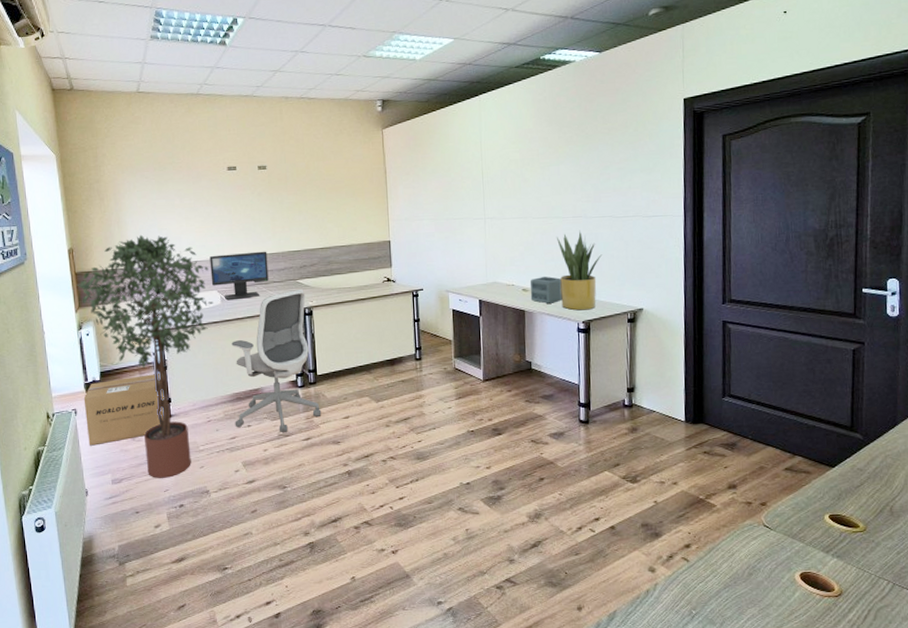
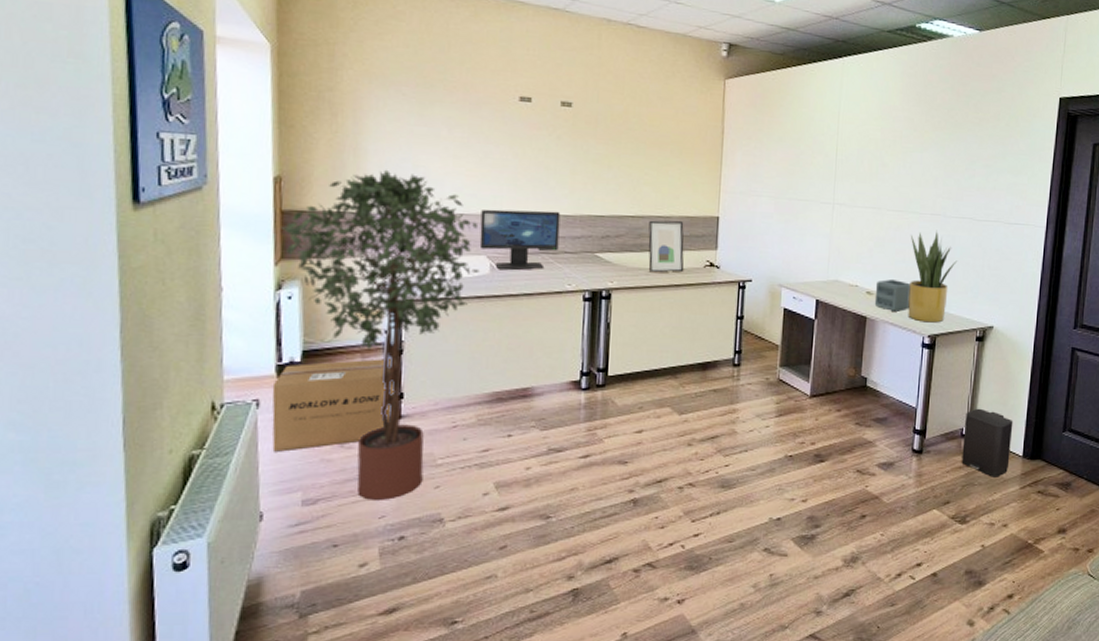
office chair: present [231,288,322,432] -> none [490,264,608,446]
picture frame: none [335,247,367,291] -> present [648,220,685,274]
pedal bin: none [625,381,673,441] -> present [961,408,1013,477]

